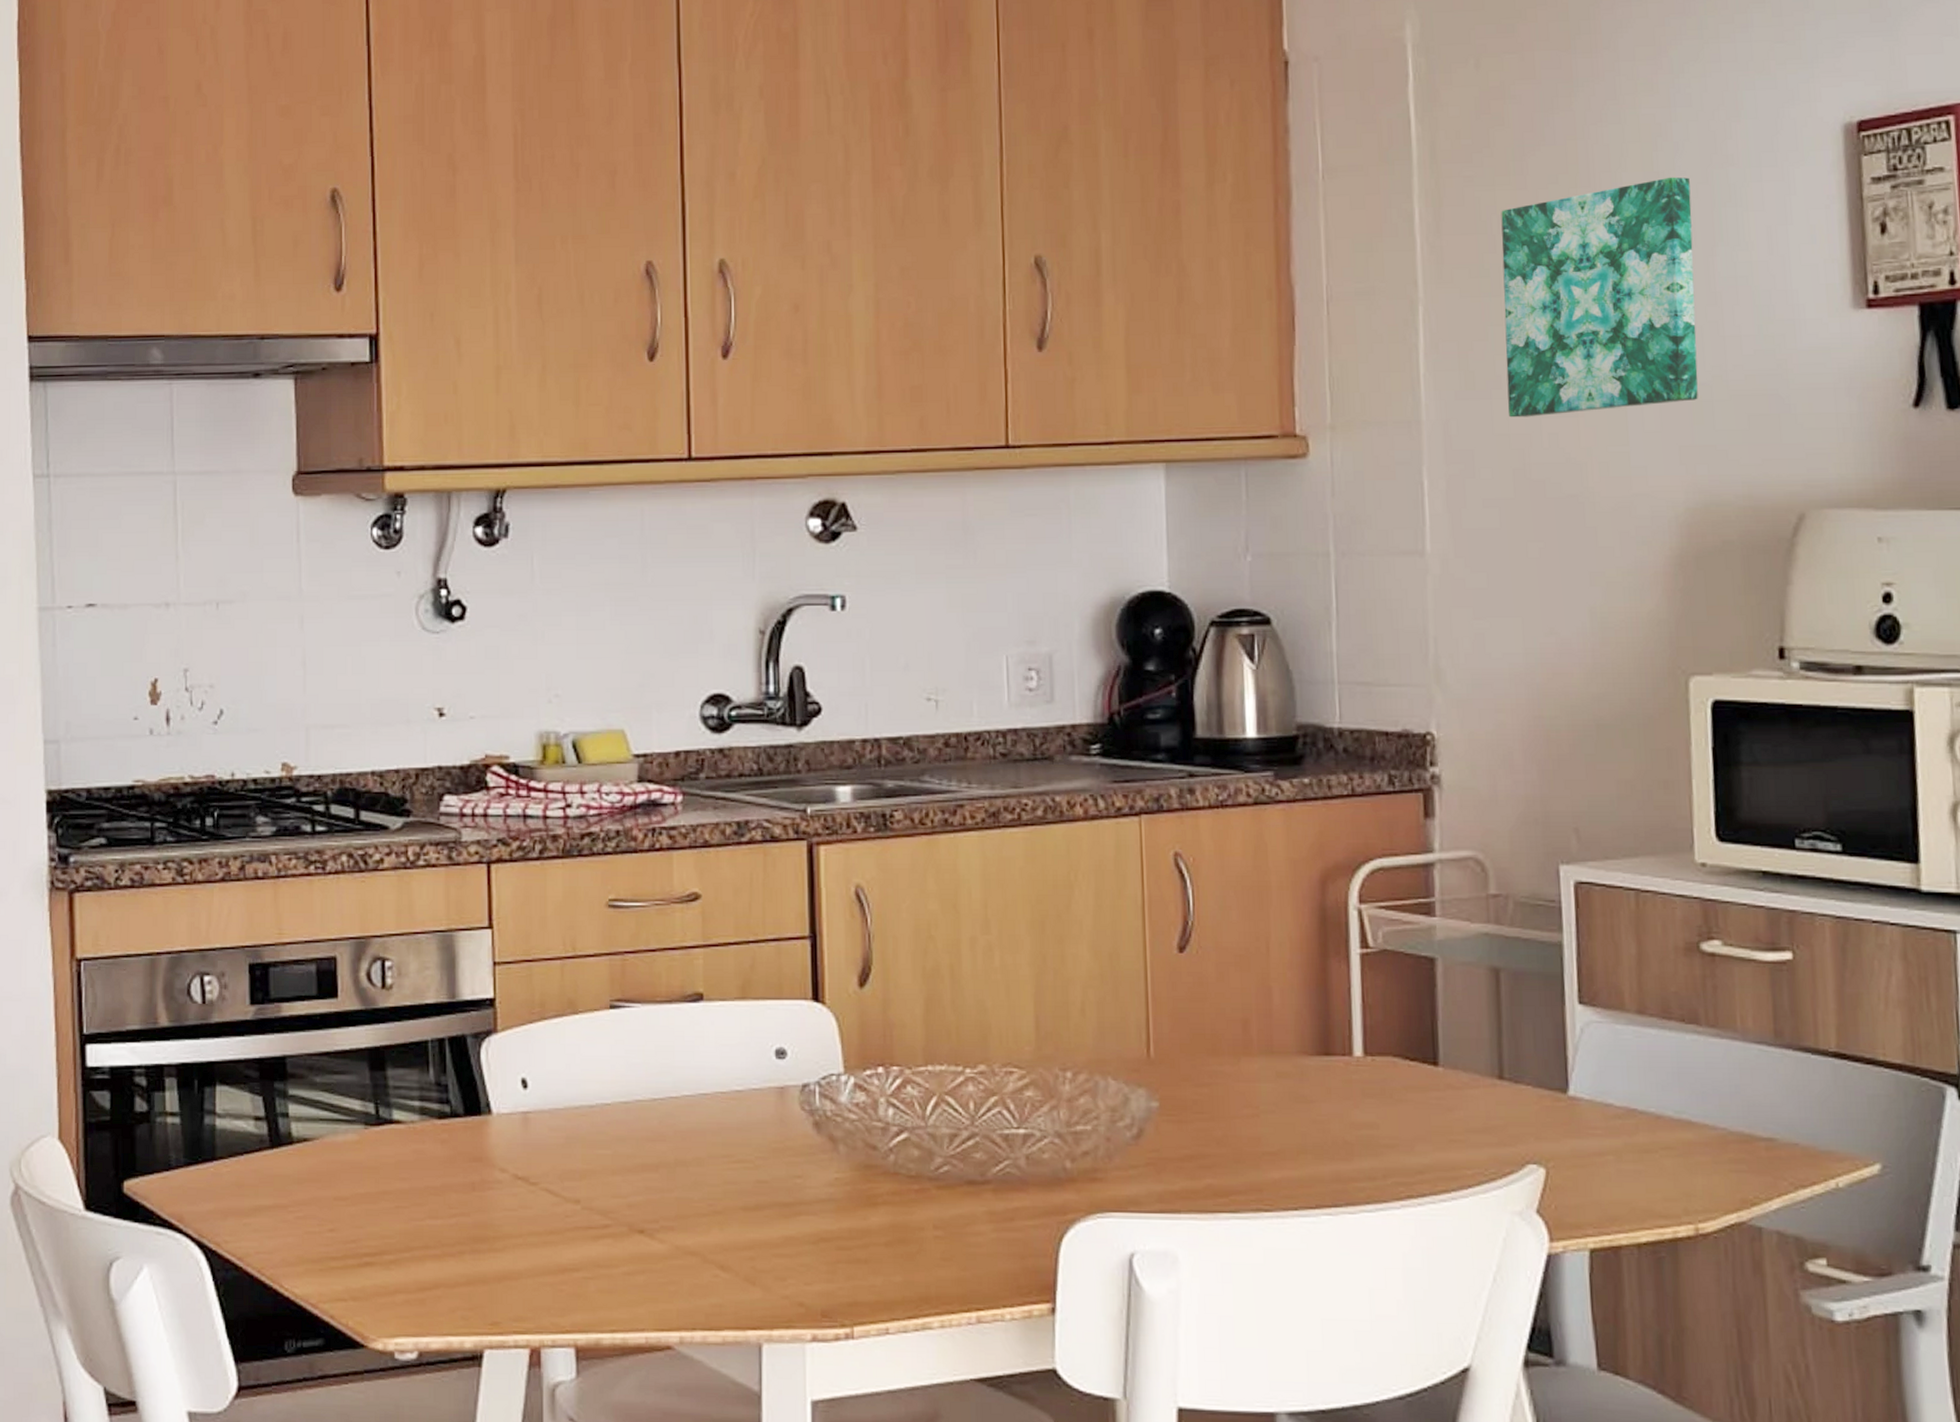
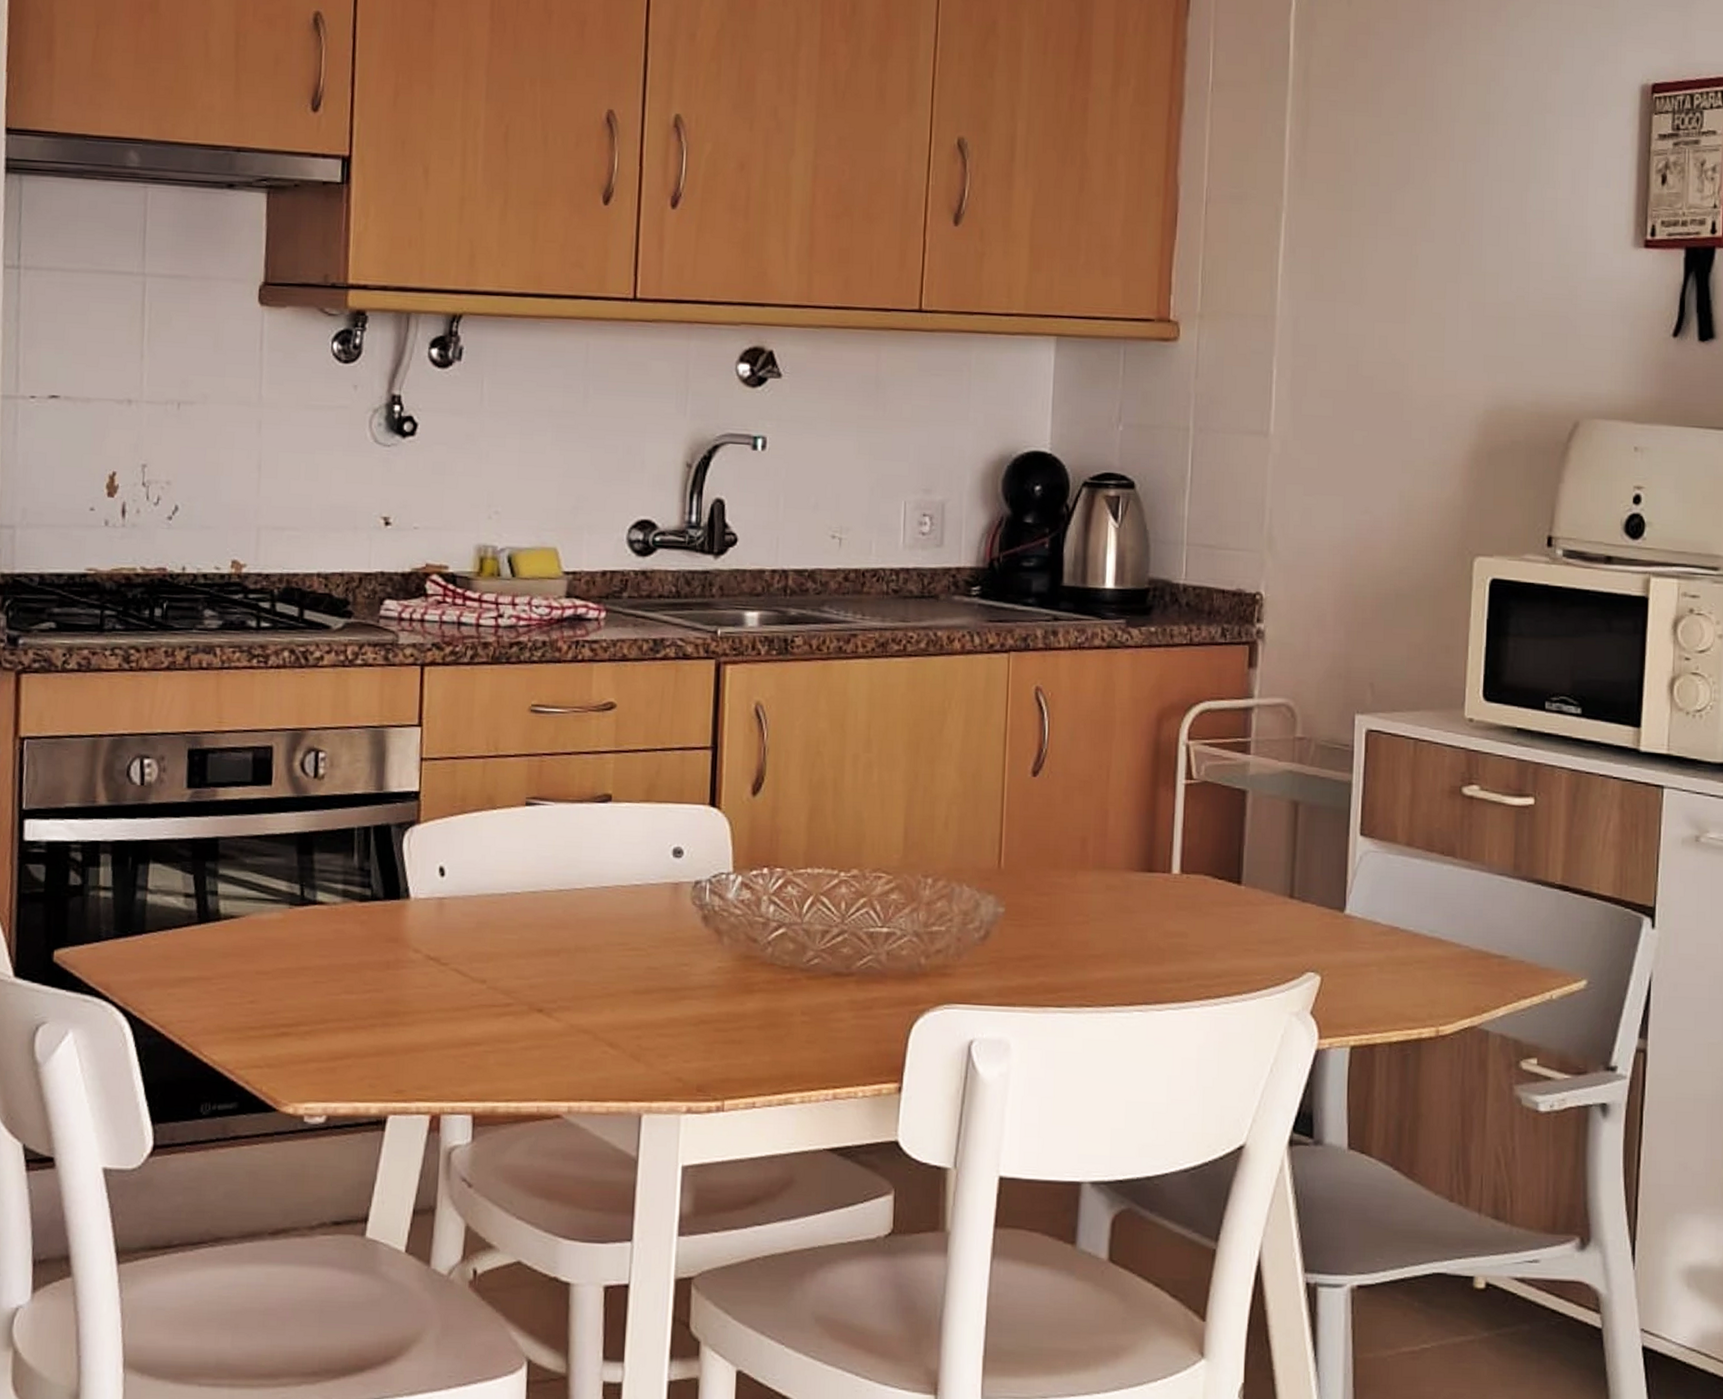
wall art: present [1501,177,1698,418] -> none [1348,117,1514,320]

